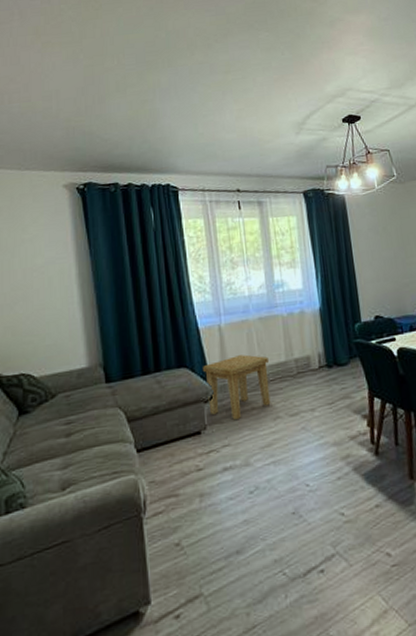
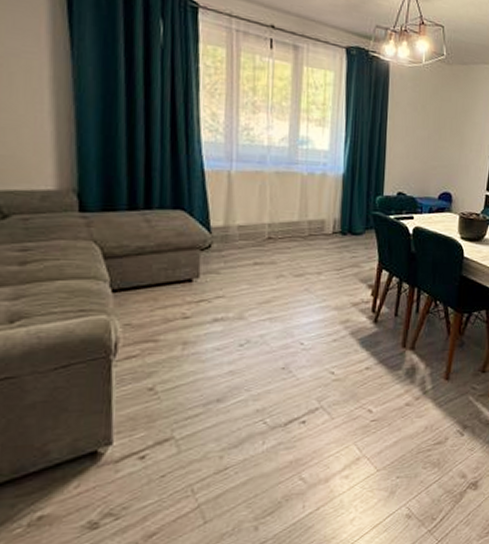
side table: present [203,355,271,419] -> none [204,207,280,272]

